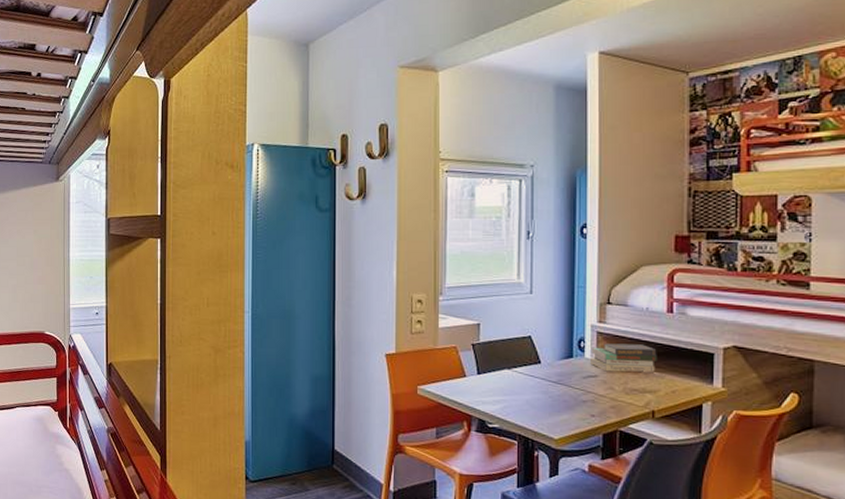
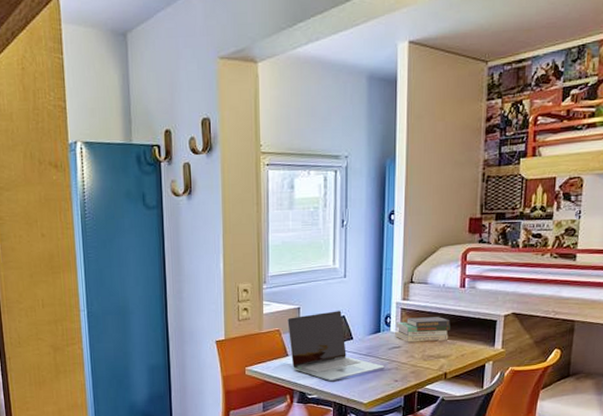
laptop: none [466,330,580,410] -> present [287,311,386,382]

